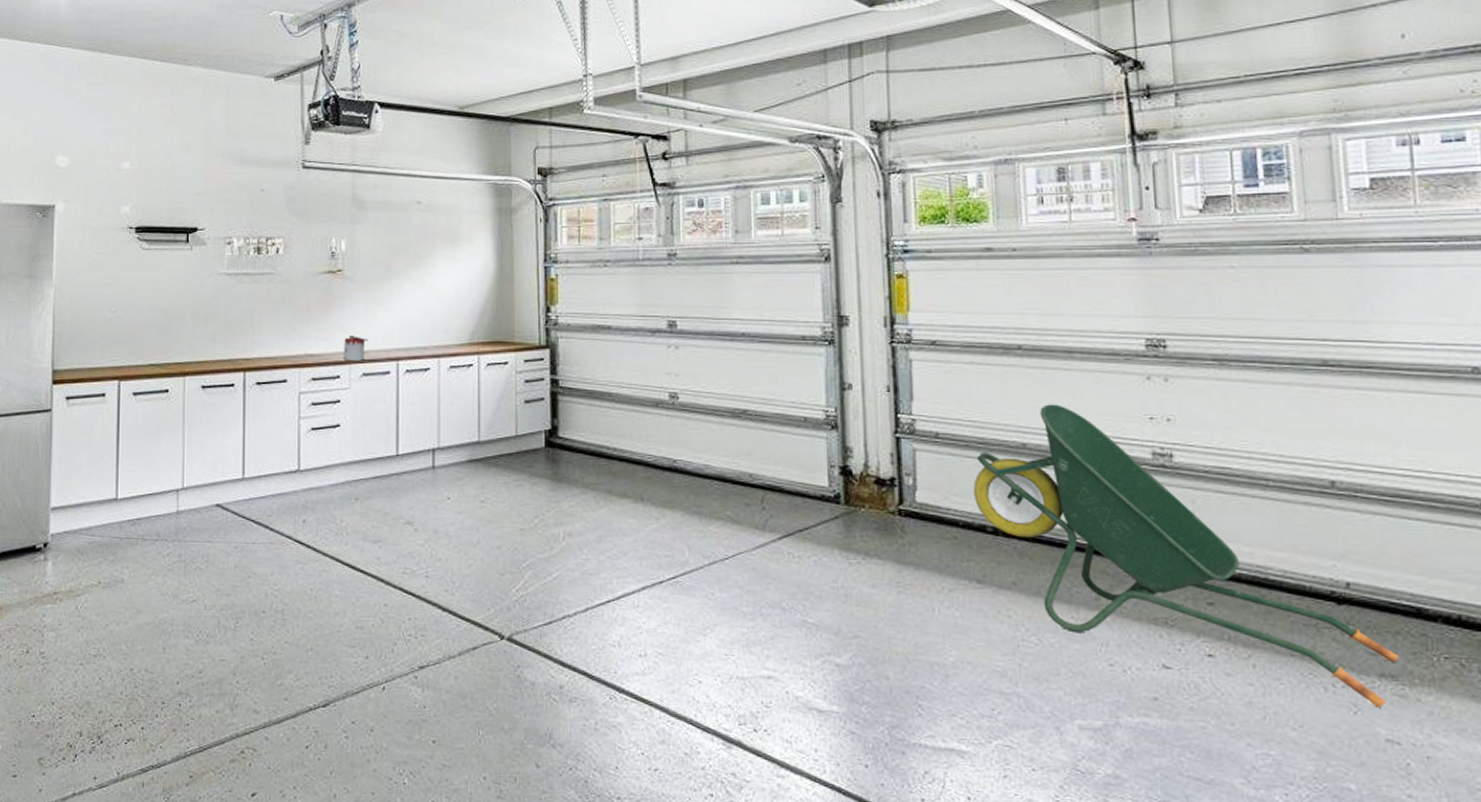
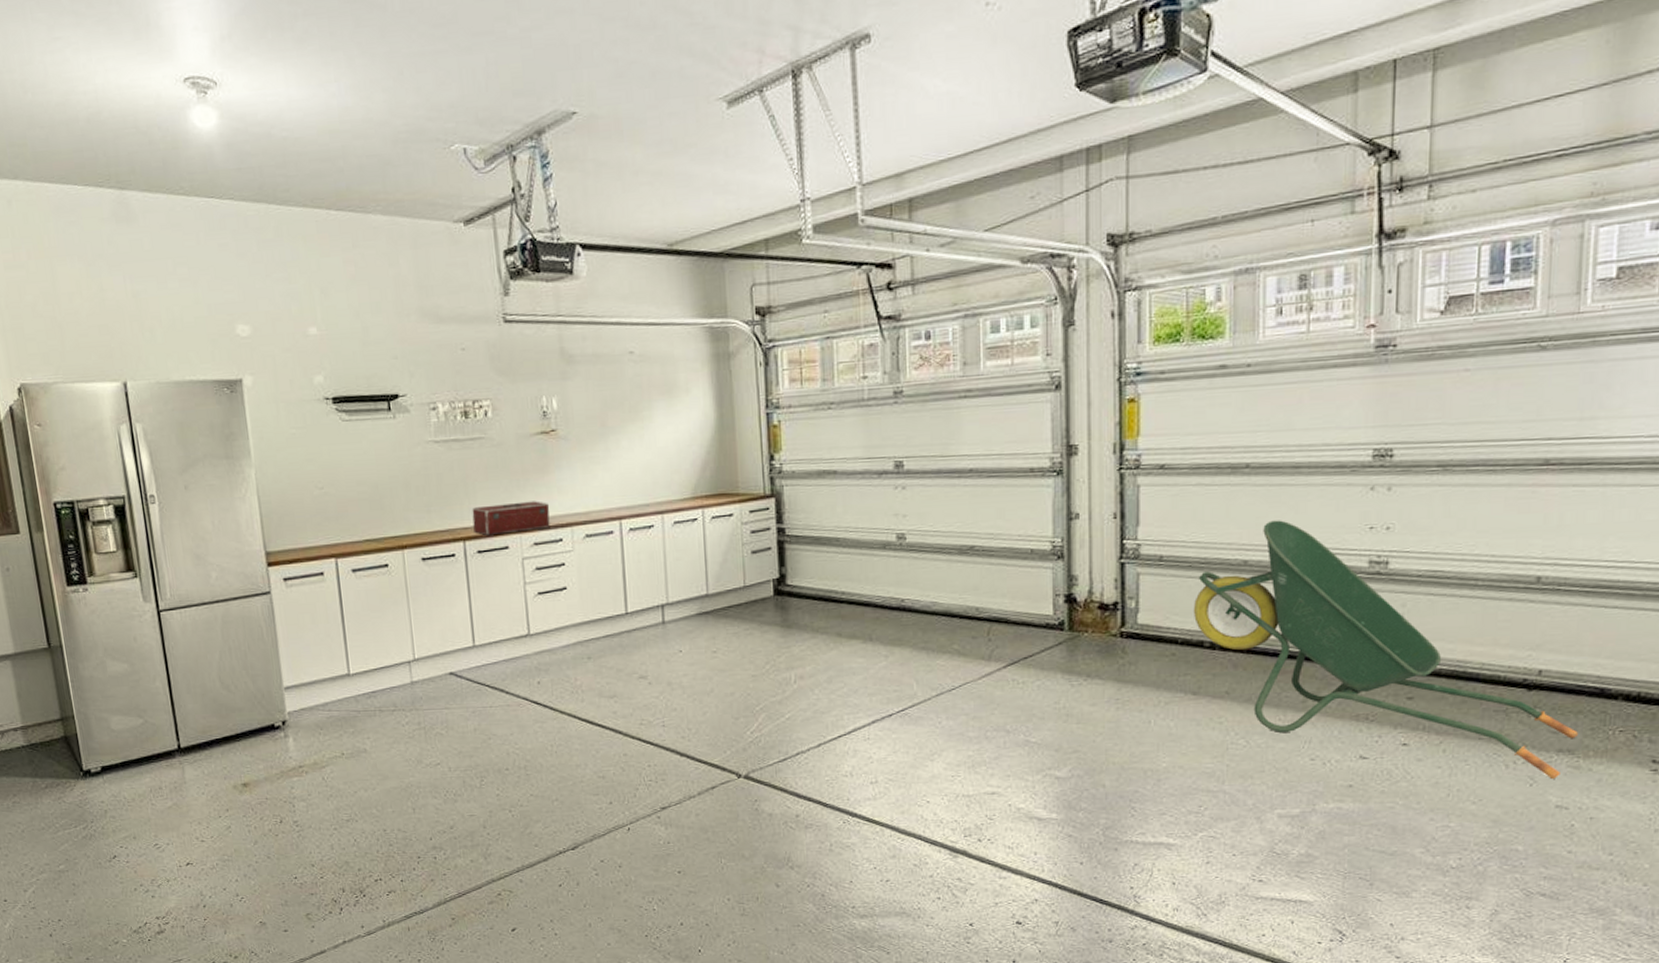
toolbox: none [255,337,330,369] -> present [472,501,550,536]
paint can: present [343,335,369,361] -> none [563,497,589,523]

